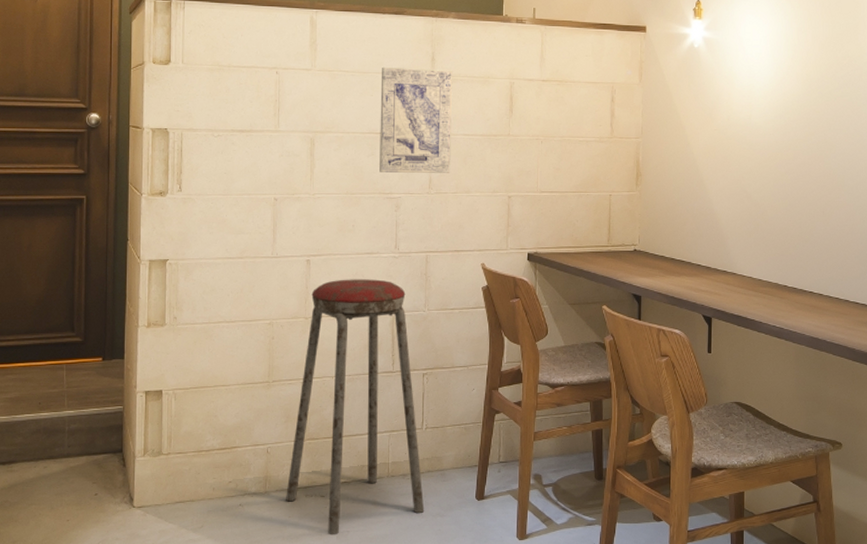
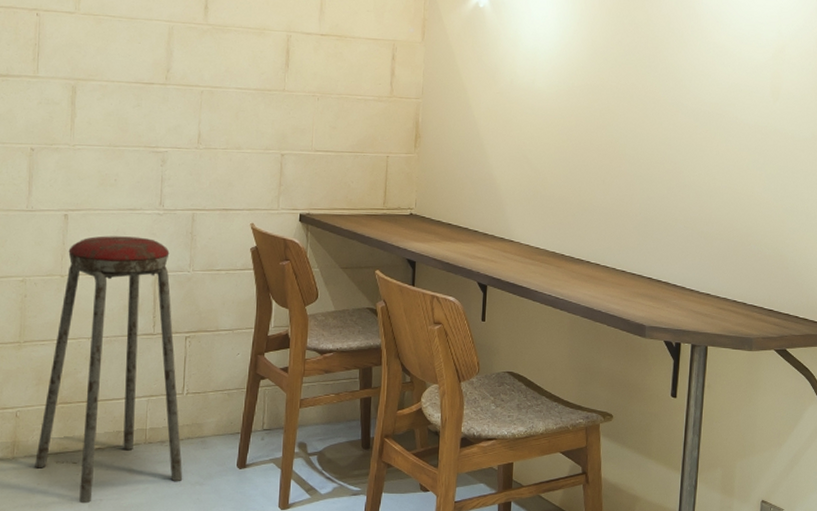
wall art: present [379,66,453,173] -> none [145,13,227,128]

